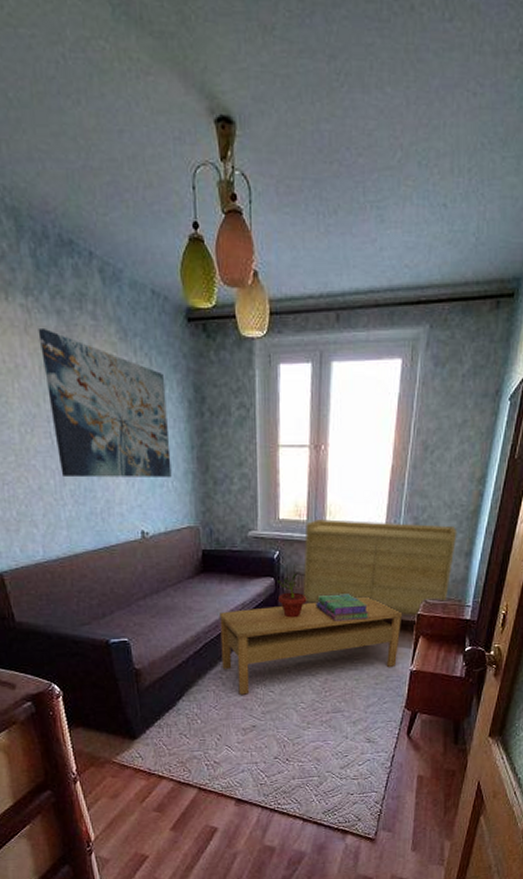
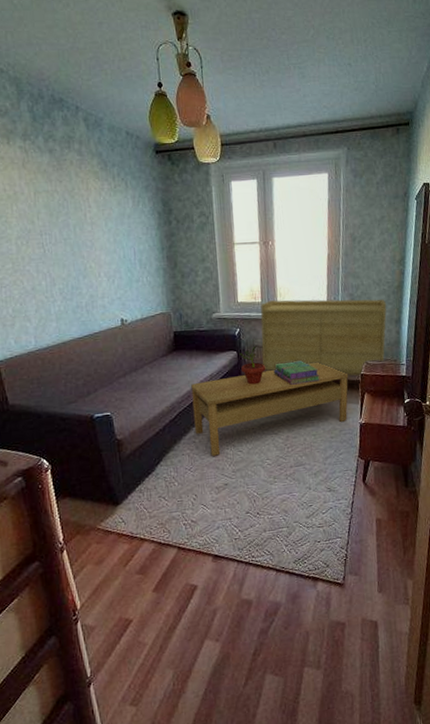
wall art: present [38,327,172,478] -> none [33,163,146,279]

